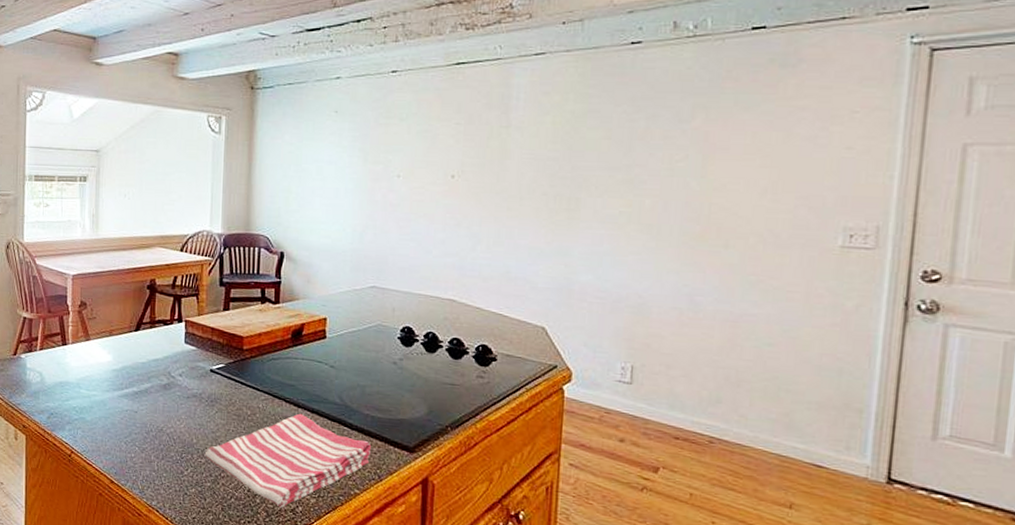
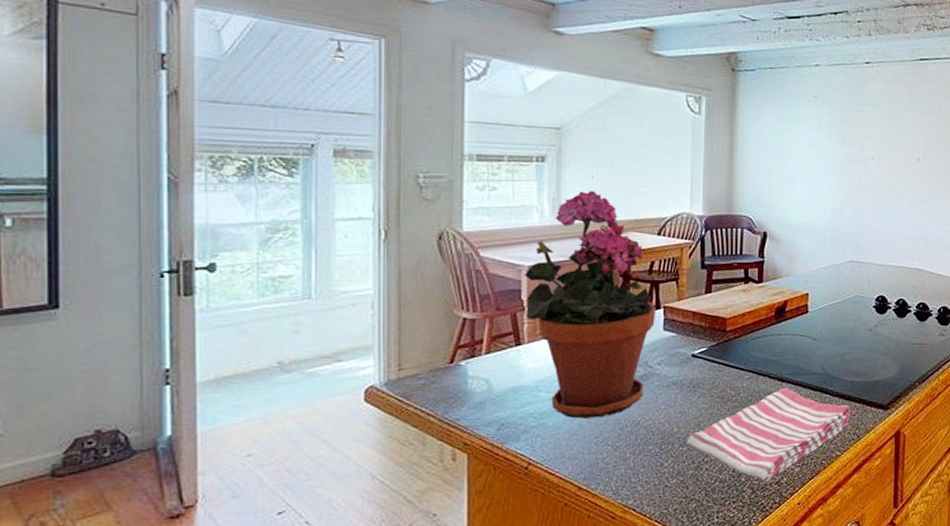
potted plant: none [69,208,178,419] -> present [524,191,655,419]

